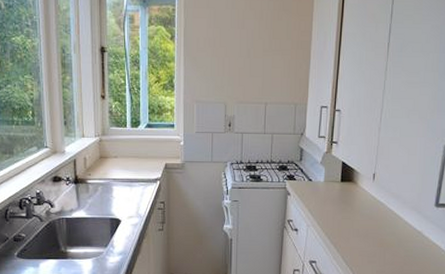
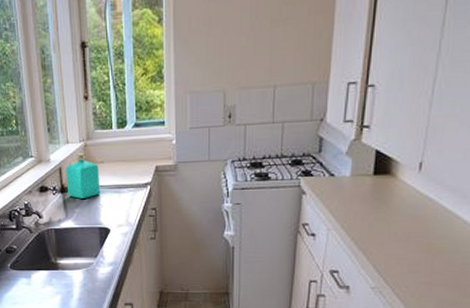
soap bottle: none [80,147,113,190] -> present [66,153,101,199]

